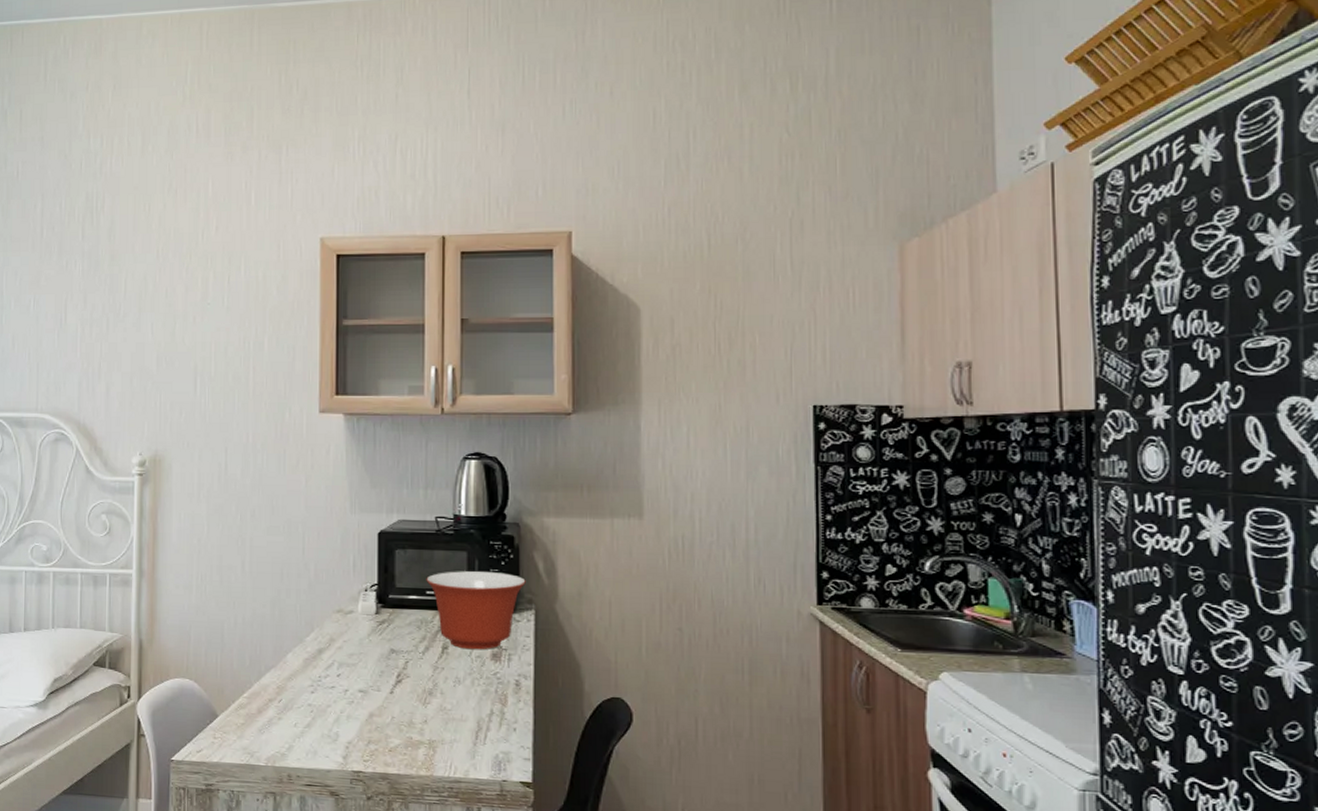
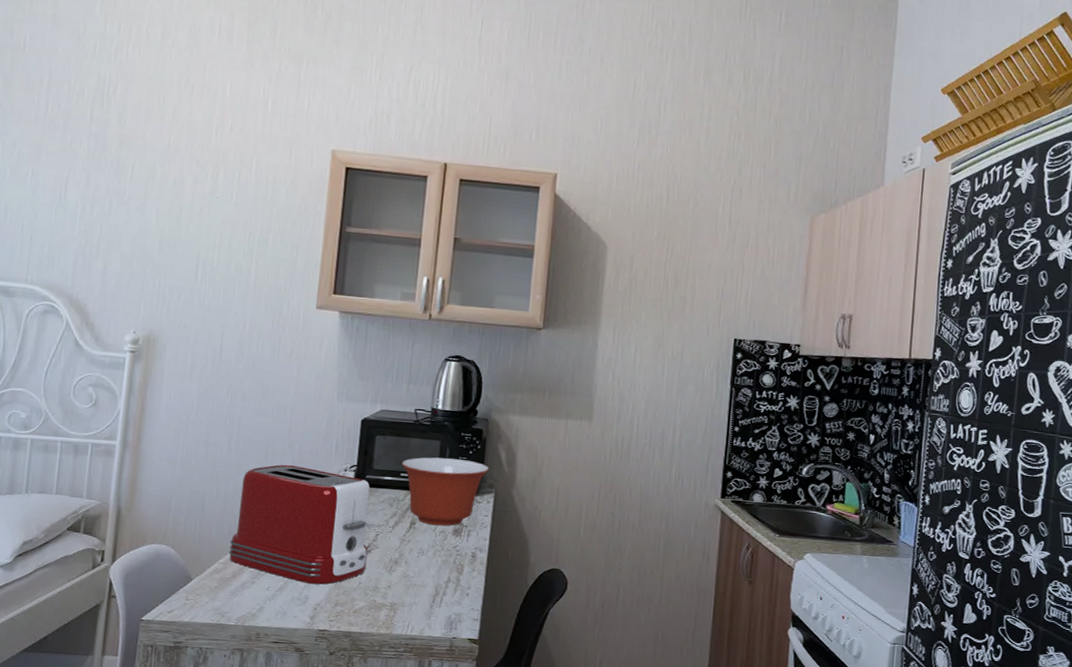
toaster: none [252,586,398,720] -> present [228,464,370,585]

